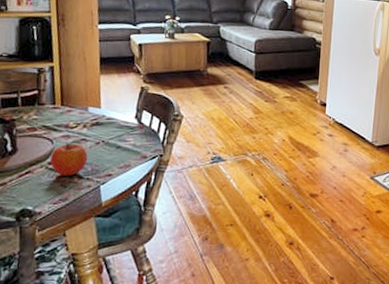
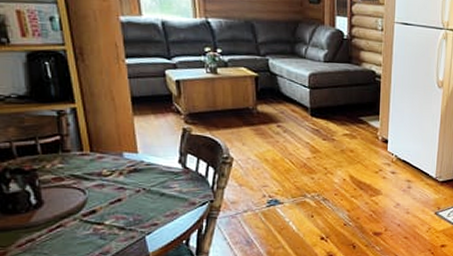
fruit: present [50,139,88,176] -> none [85,188,128,228]

